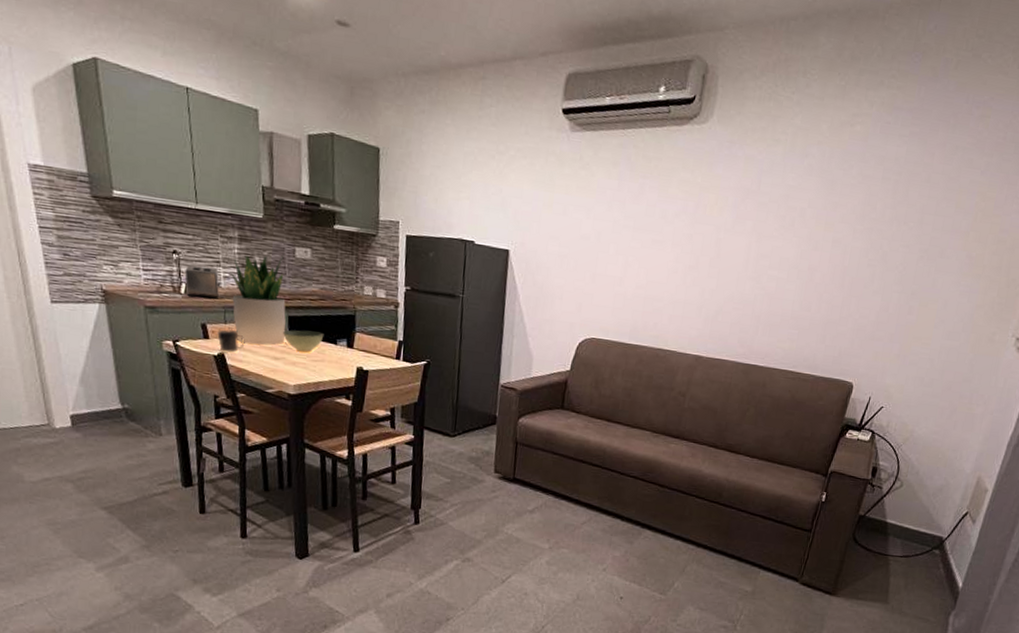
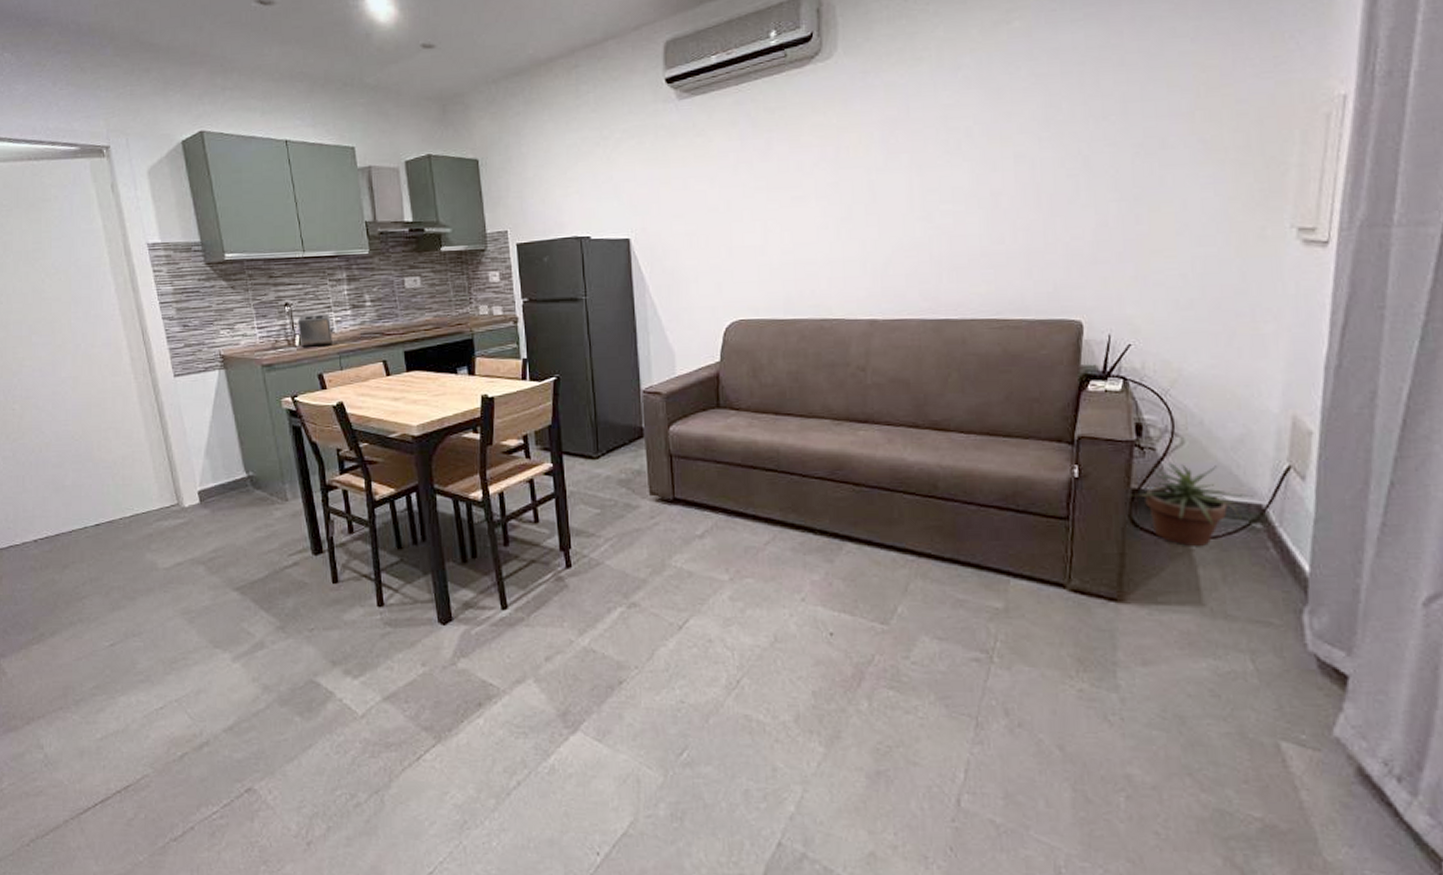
mug: present [217,329,245,354] -> none [334,375,363,402]
planter: present [230,254,286,346] -> none [341,287,403,389]
bowl: present [283,330,324,354] -> none [401,363,443,389]
potted plant: none [857,499,939,562] -> present [1129,463,1254,546]

